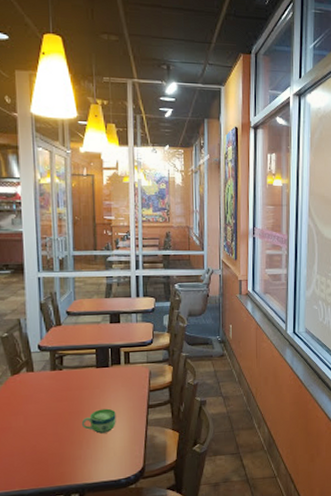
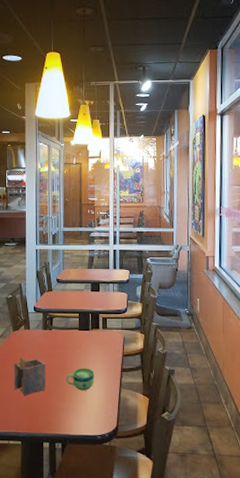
napkin holder: none [14,404,57,448] -> present [14,356,46,396]

